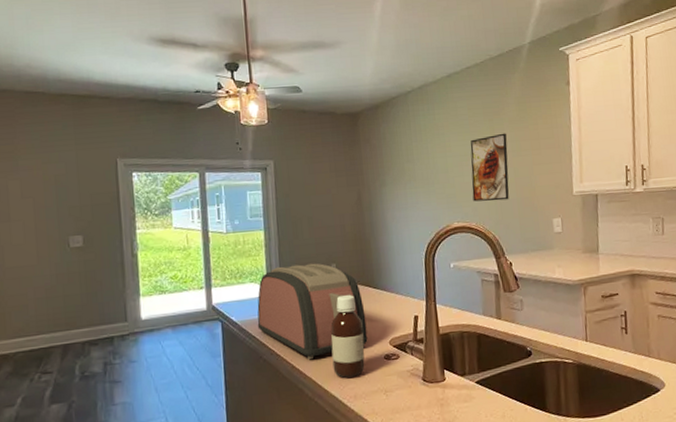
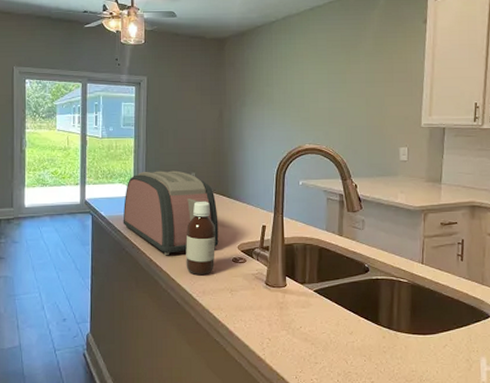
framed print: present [470,133,509,202] -> none [325,65,362,127]

